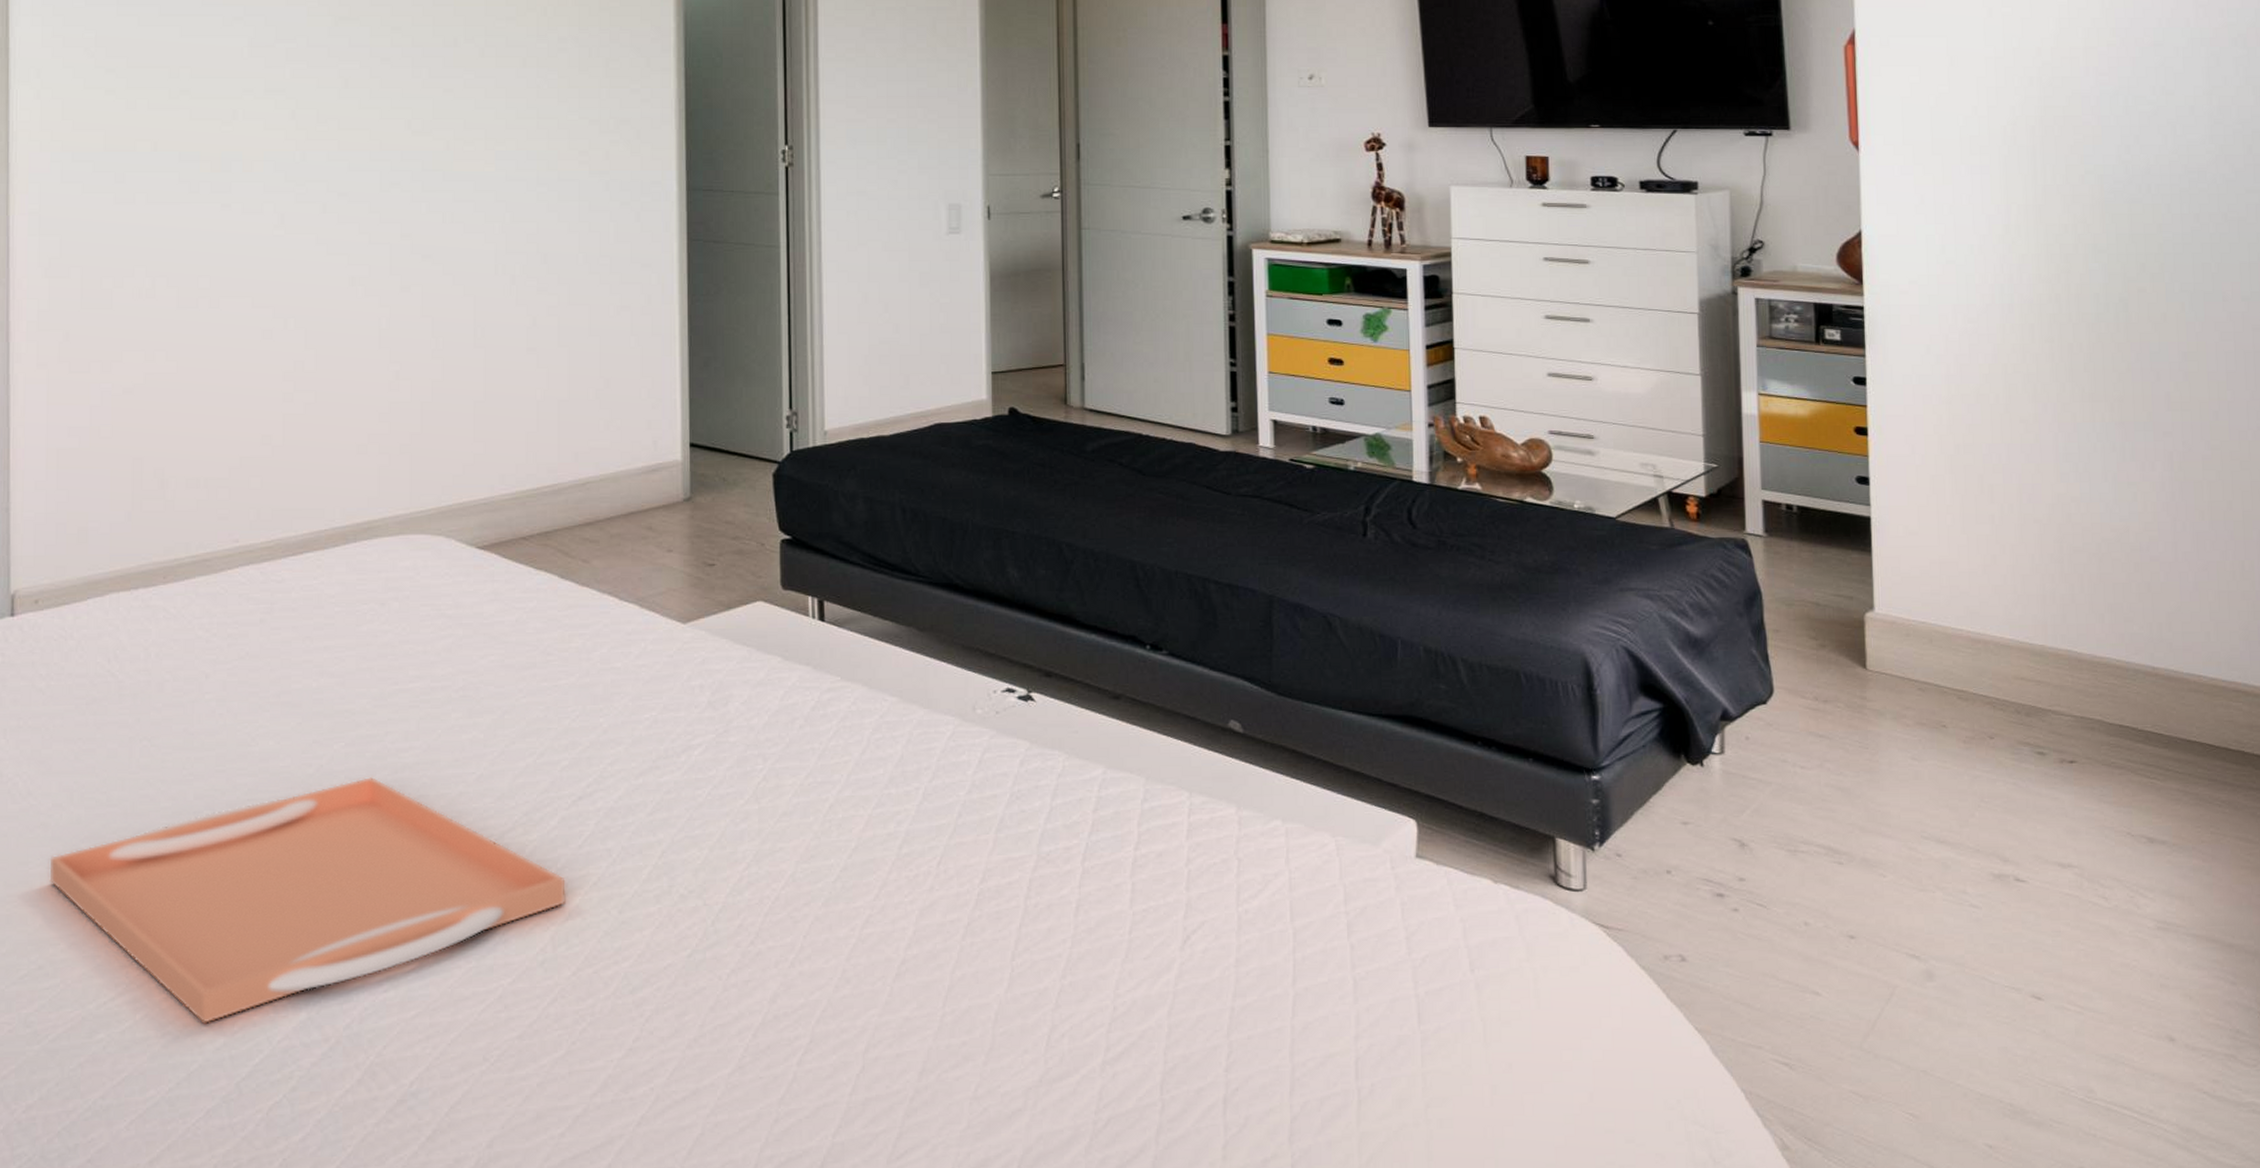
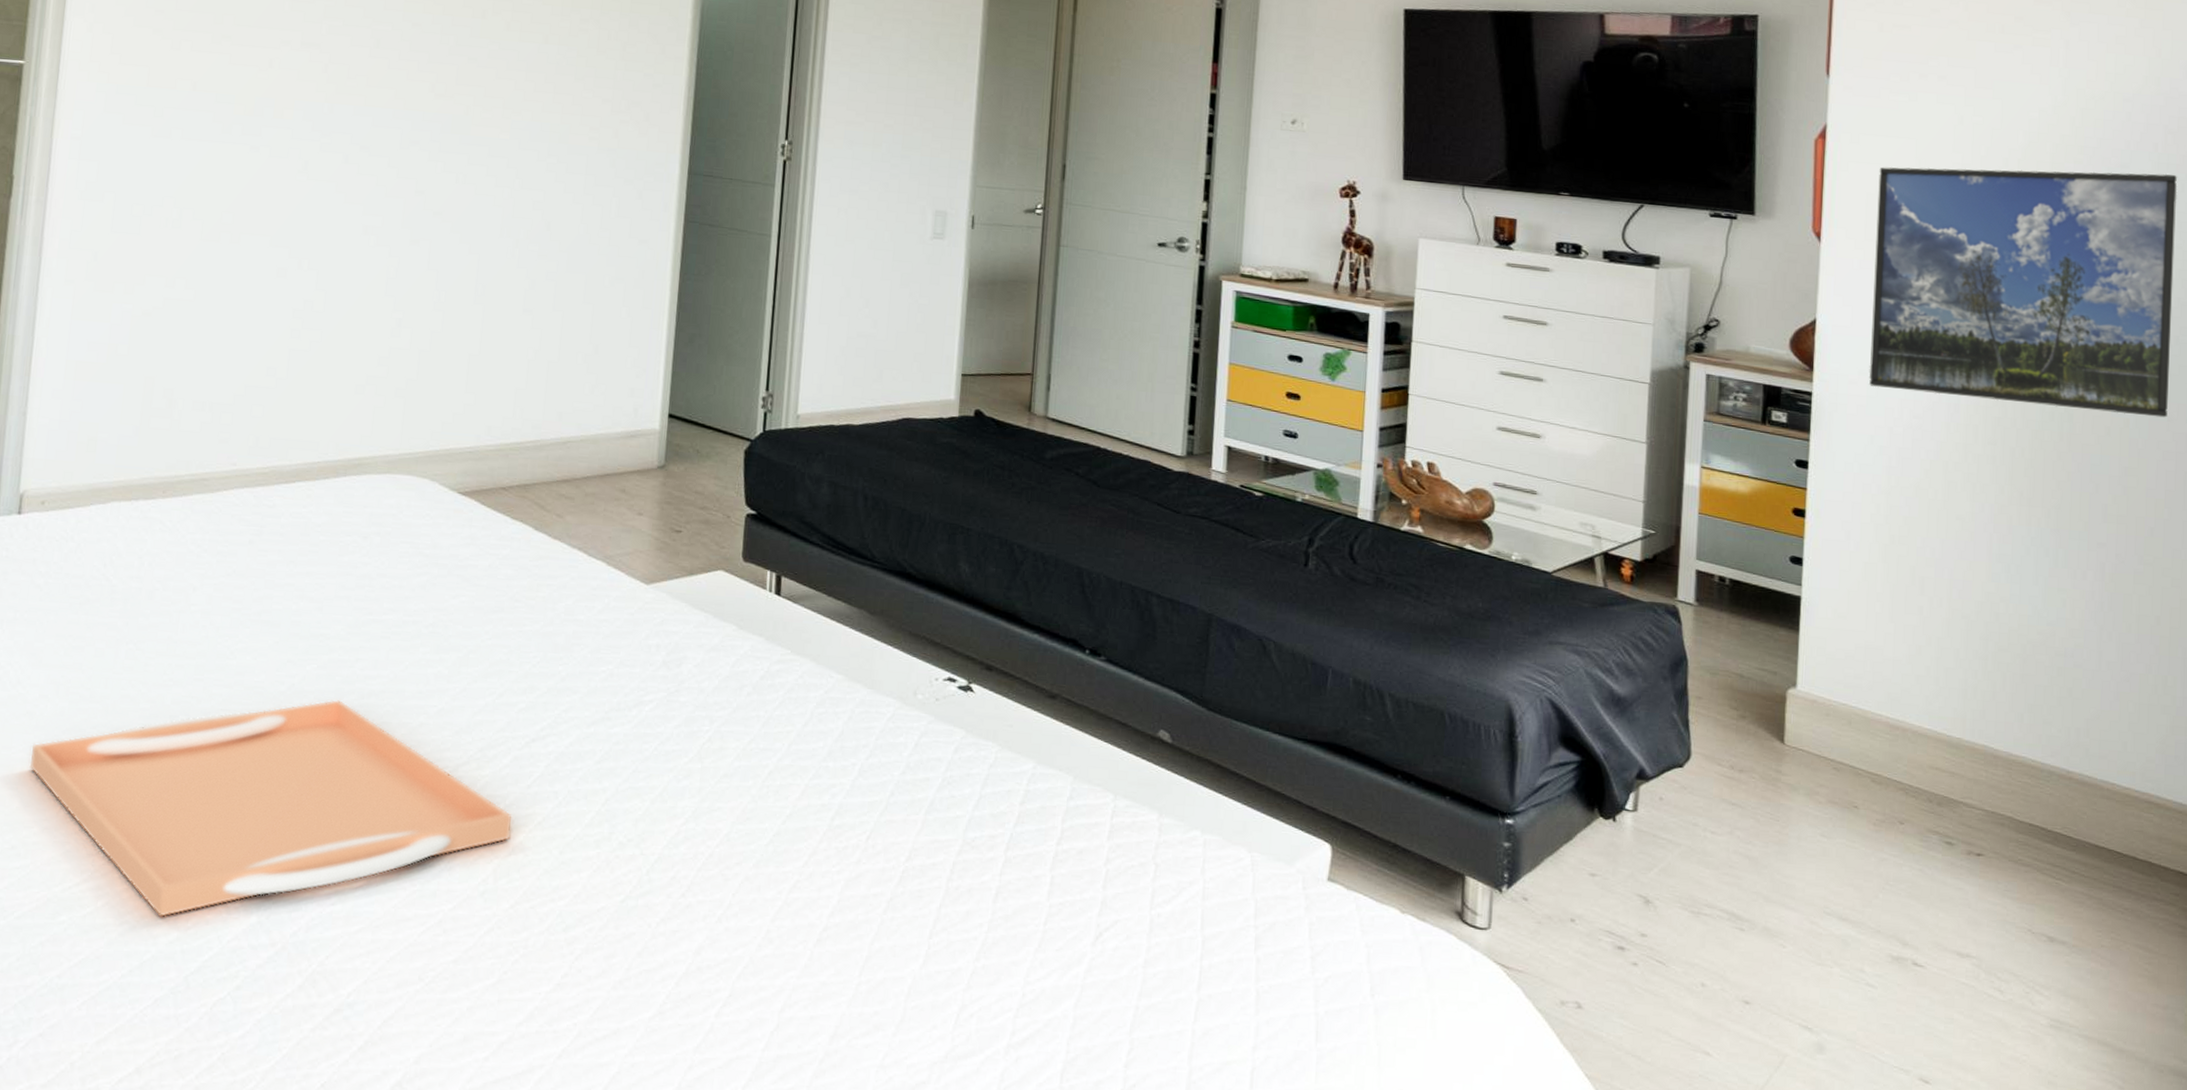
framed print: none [1912,48,2222,298] -> present [1868,167,2178,418]

